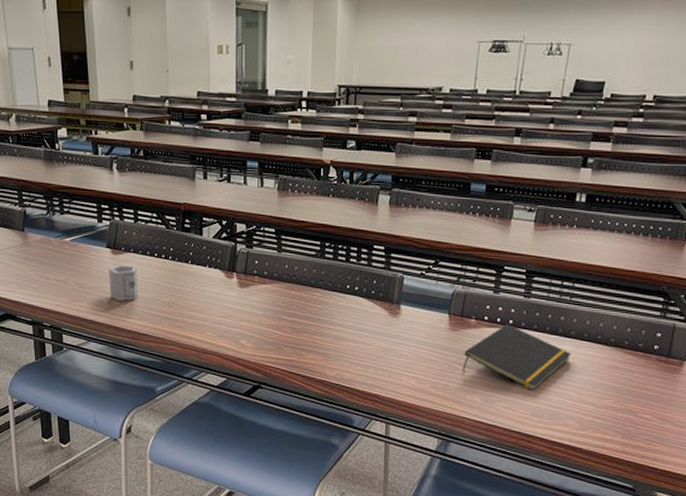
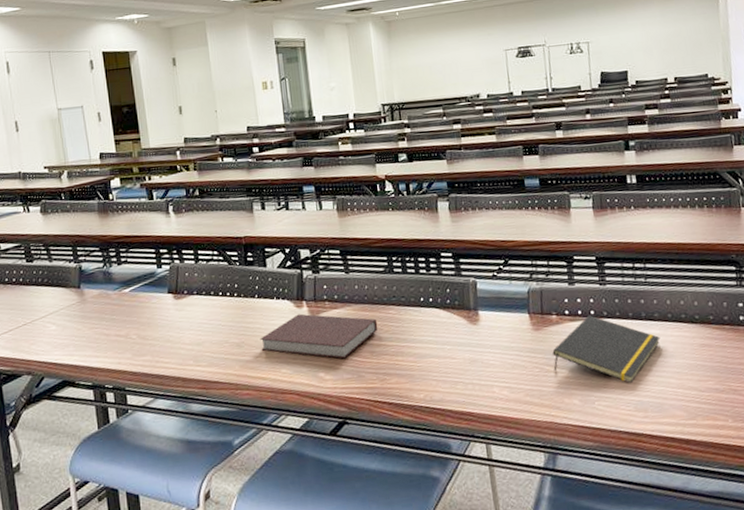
cup: present [109,265,138,301] -> none [172,308,206,349]
notebook: none [189,284,302,331] -> present [260,313,378,359]

